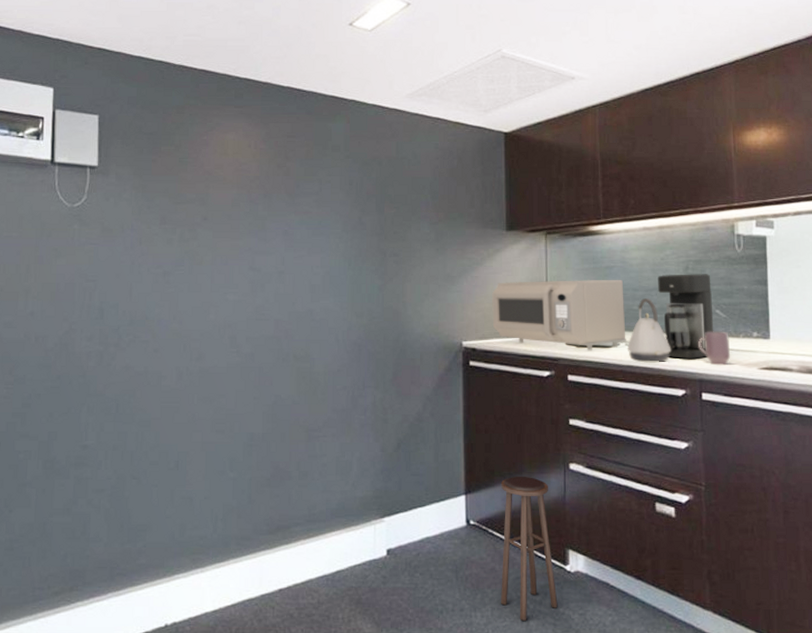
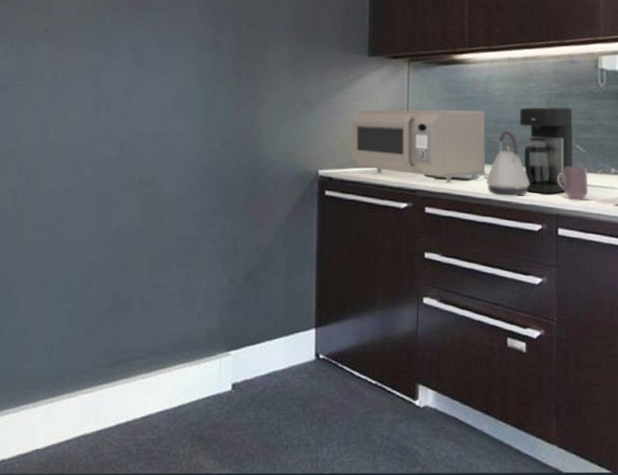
stool: present [500,476,558,622] -> none [347,309,406,457]

